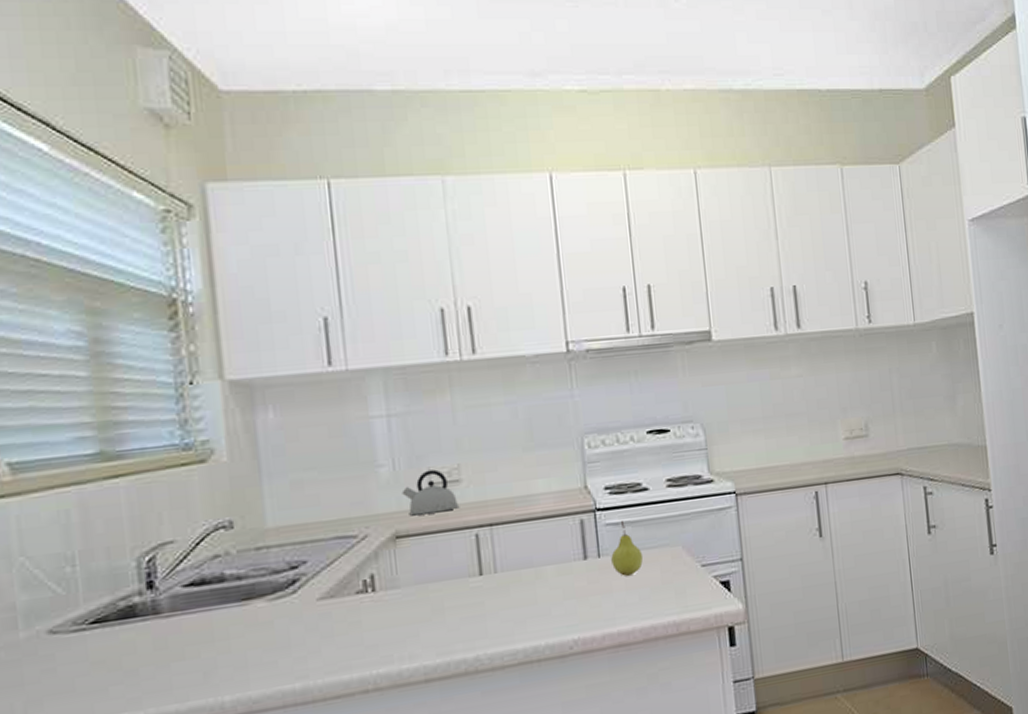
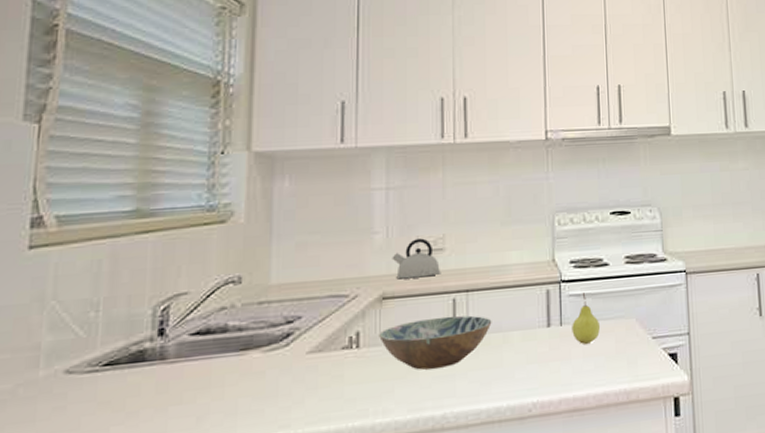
bowl: none [396,551,522,612] -> present [379,315,492,370]

